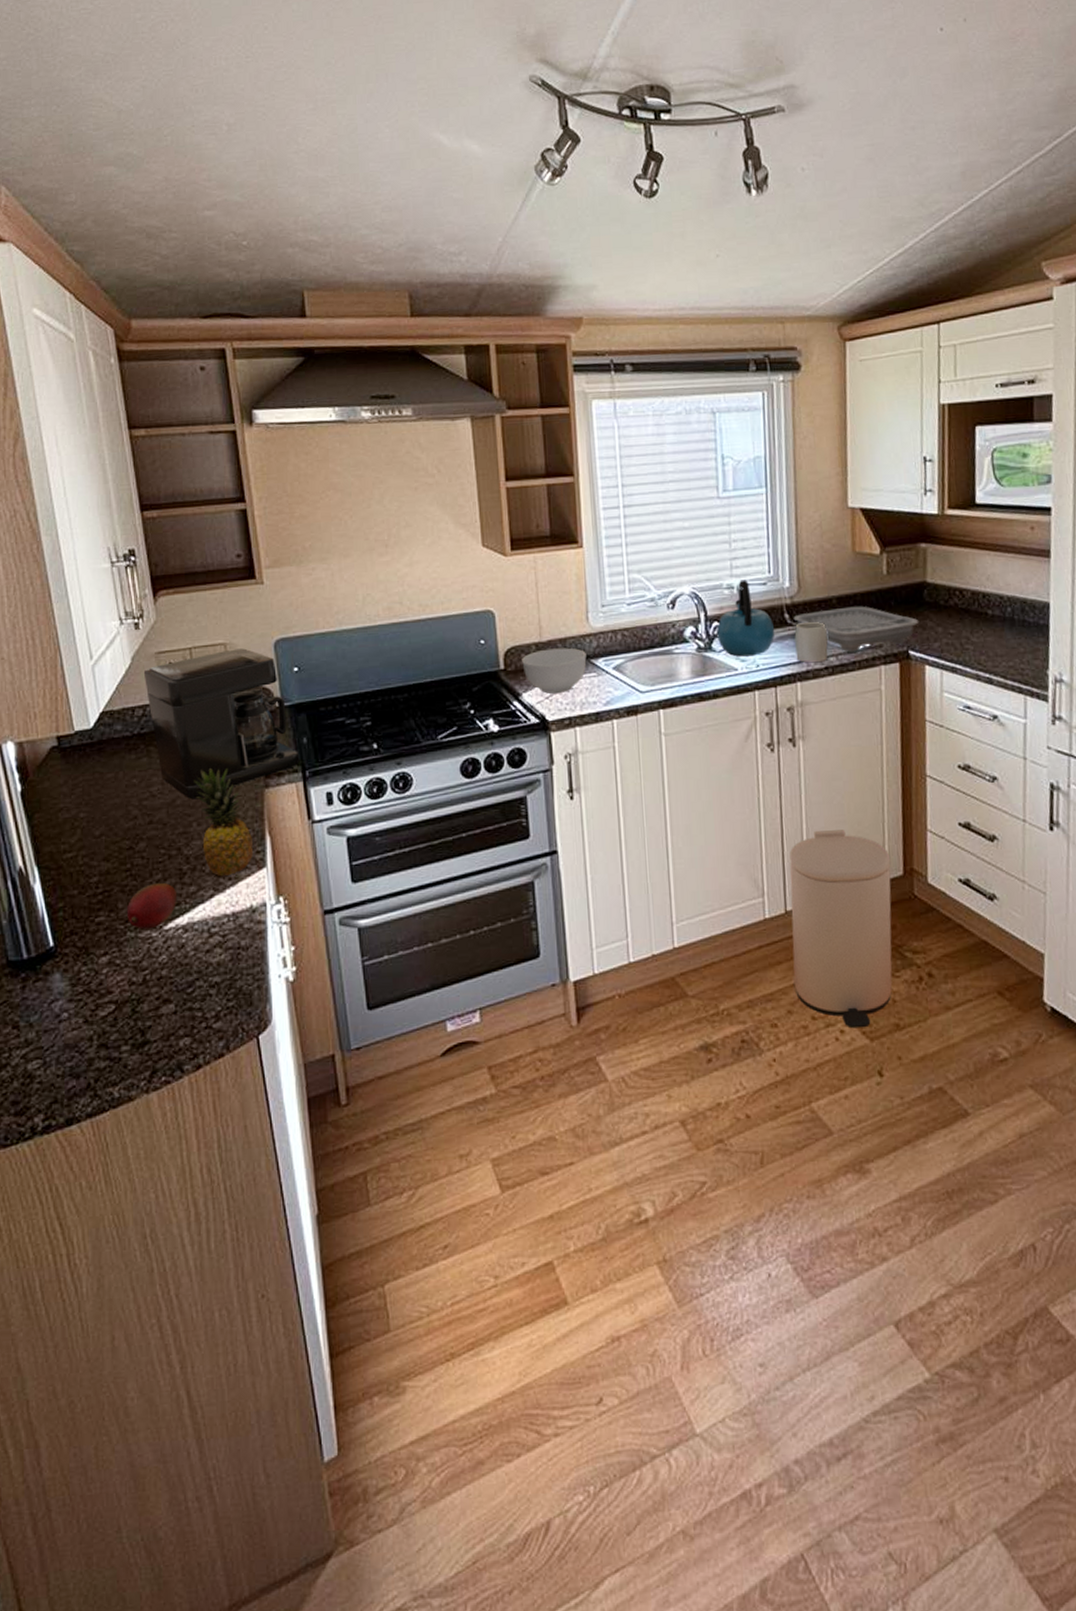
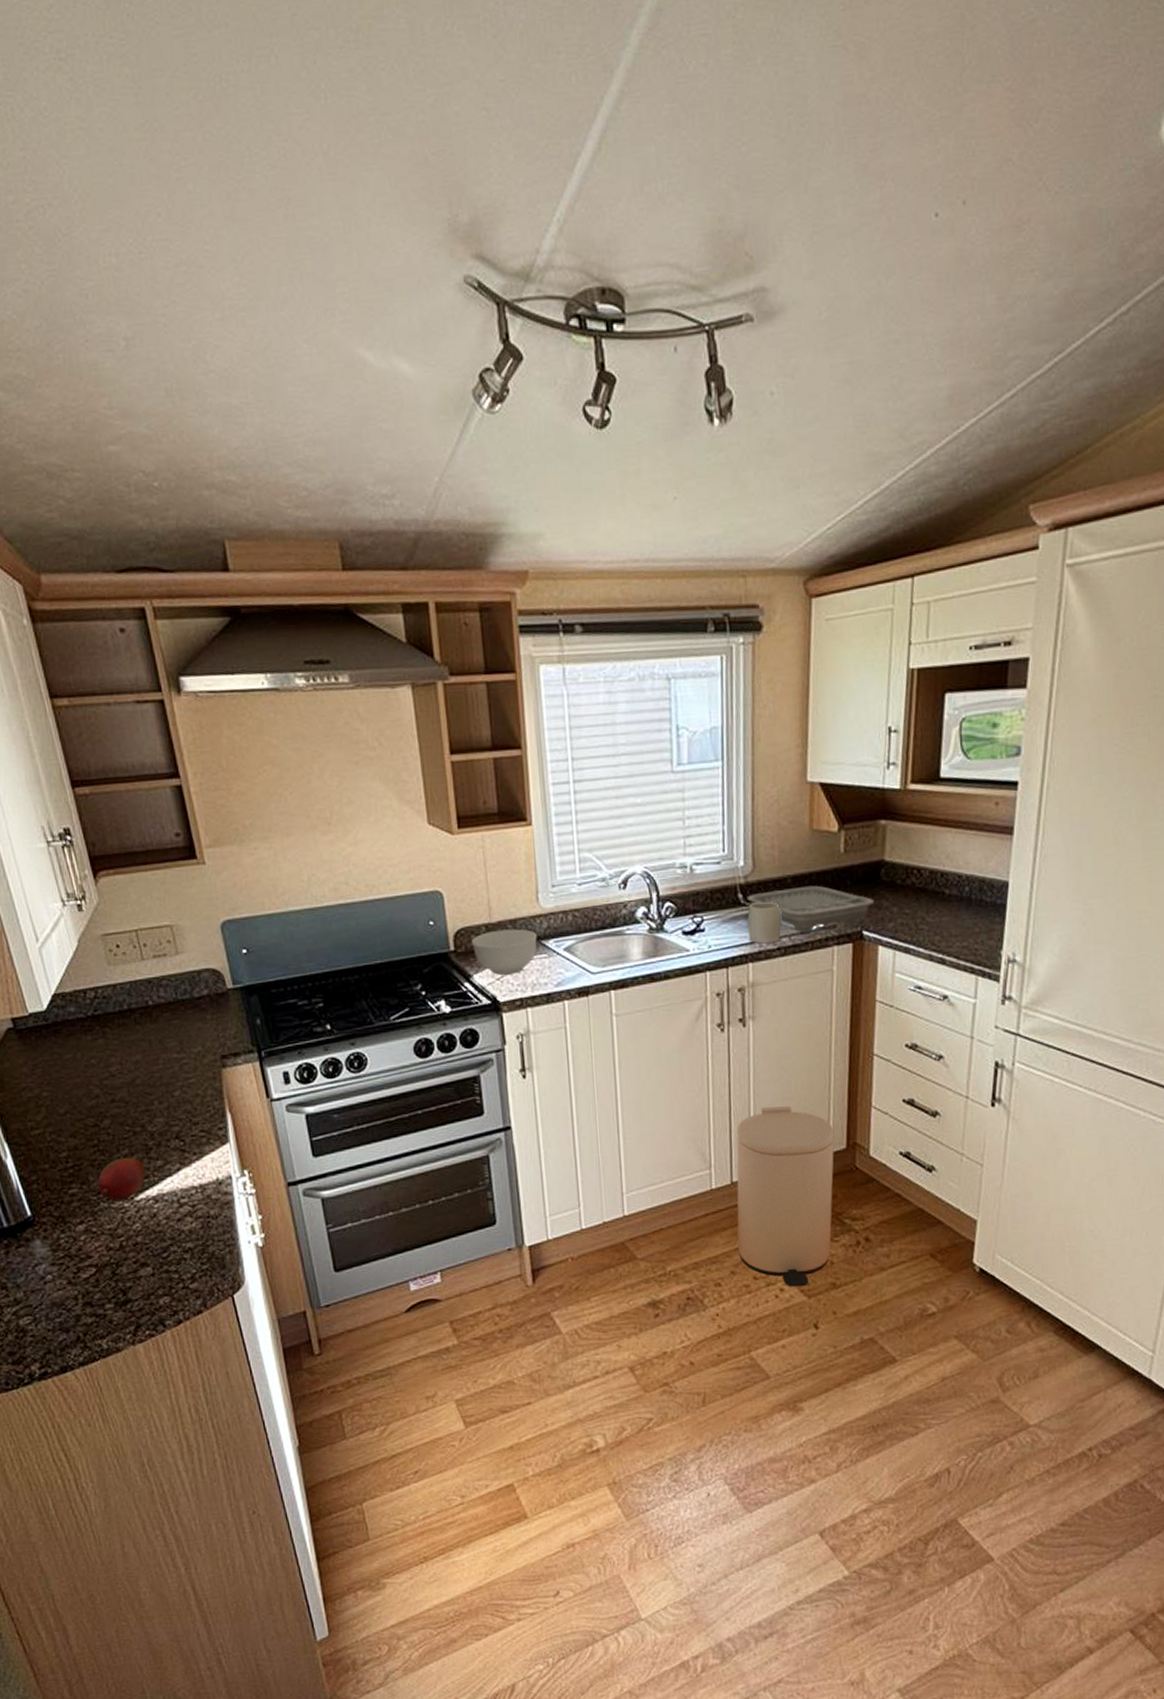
coffee maker: present [143,648,300,799] -> none [91,930,255,1078]
fruit: present [194,768,254,877] -> none [151,1049,216,1152]
kettle: present [717,579,775,657] -> none [669,858,728,937]

